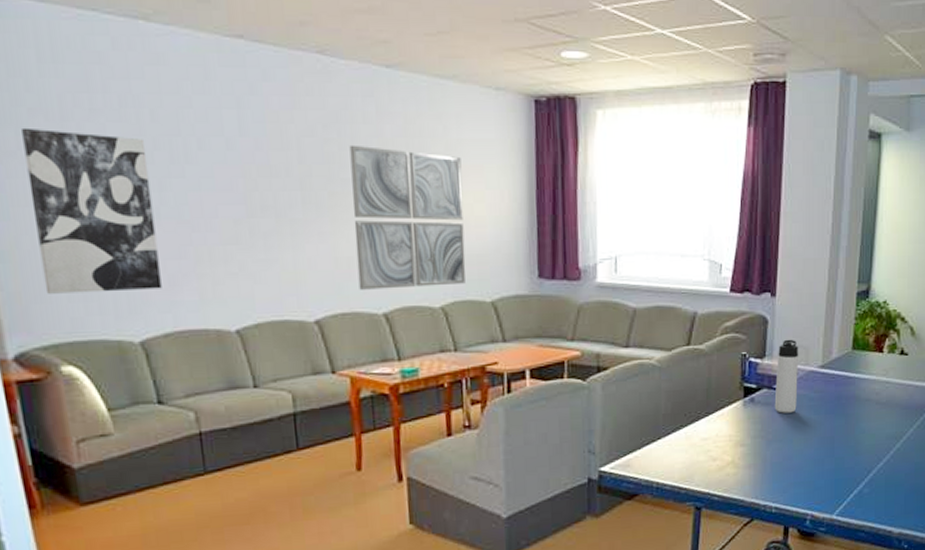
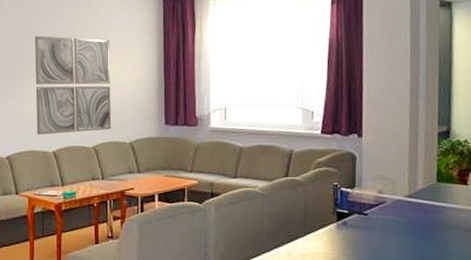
thermos bottle: present [774,339,799,413] -> none [365,172,387,236]

